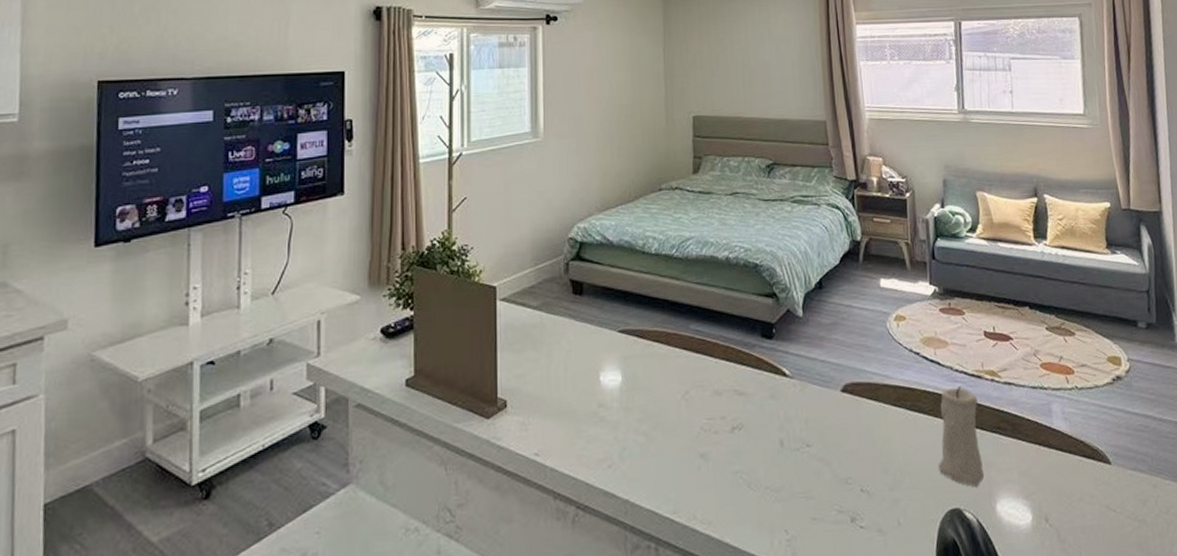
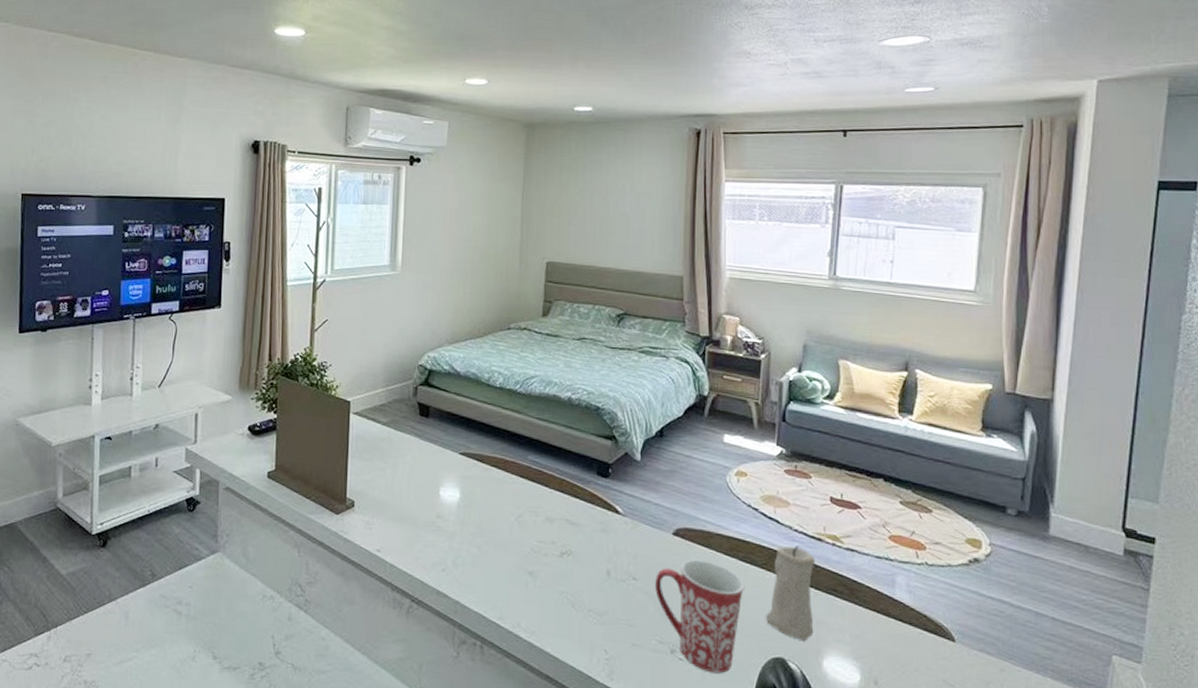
mug: none [829,414,916,537] -> present [655,559,745,674]

